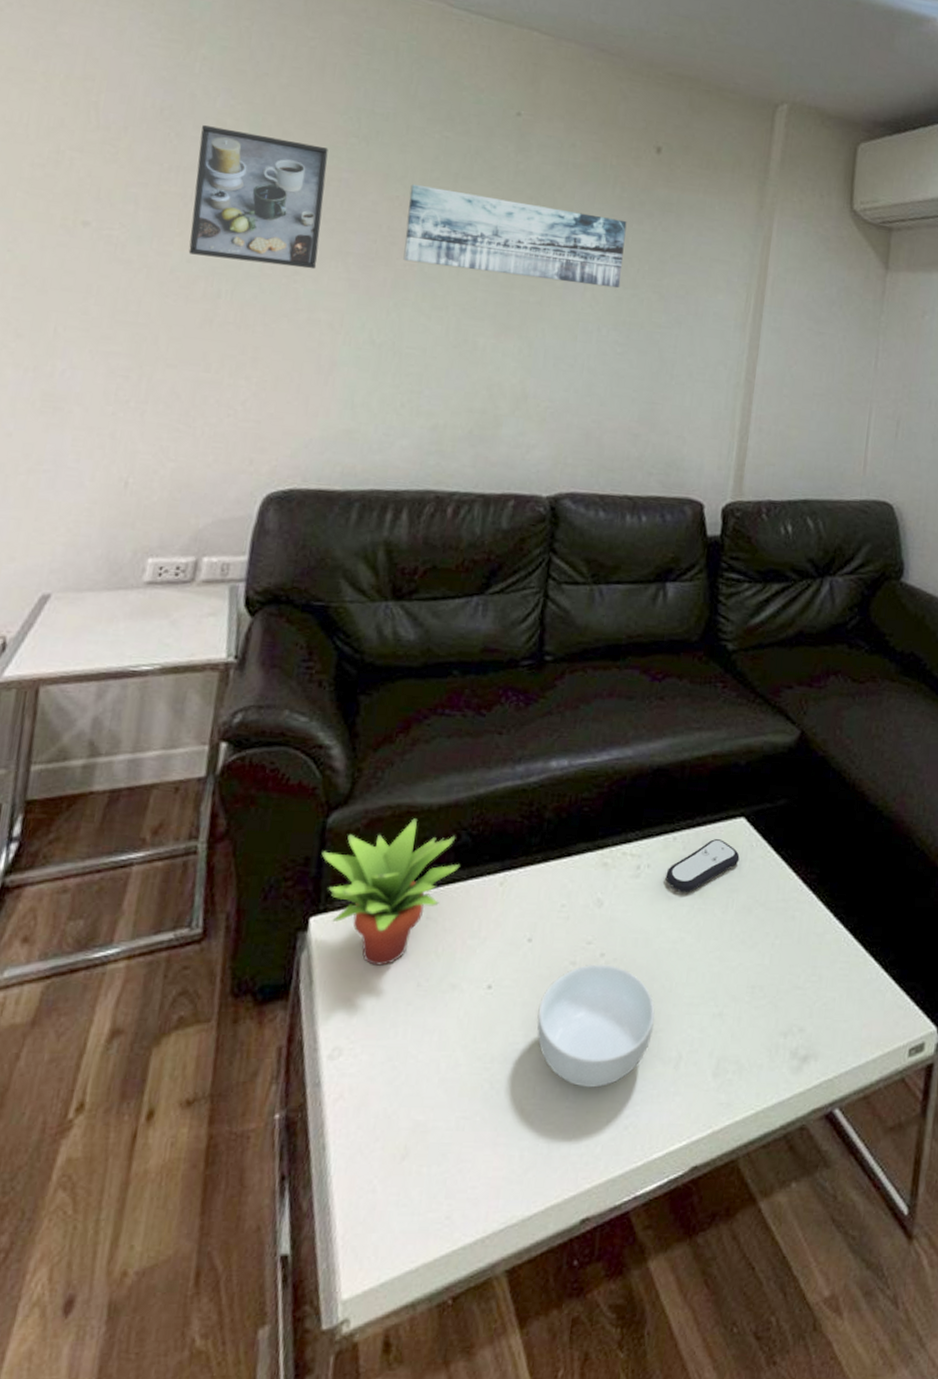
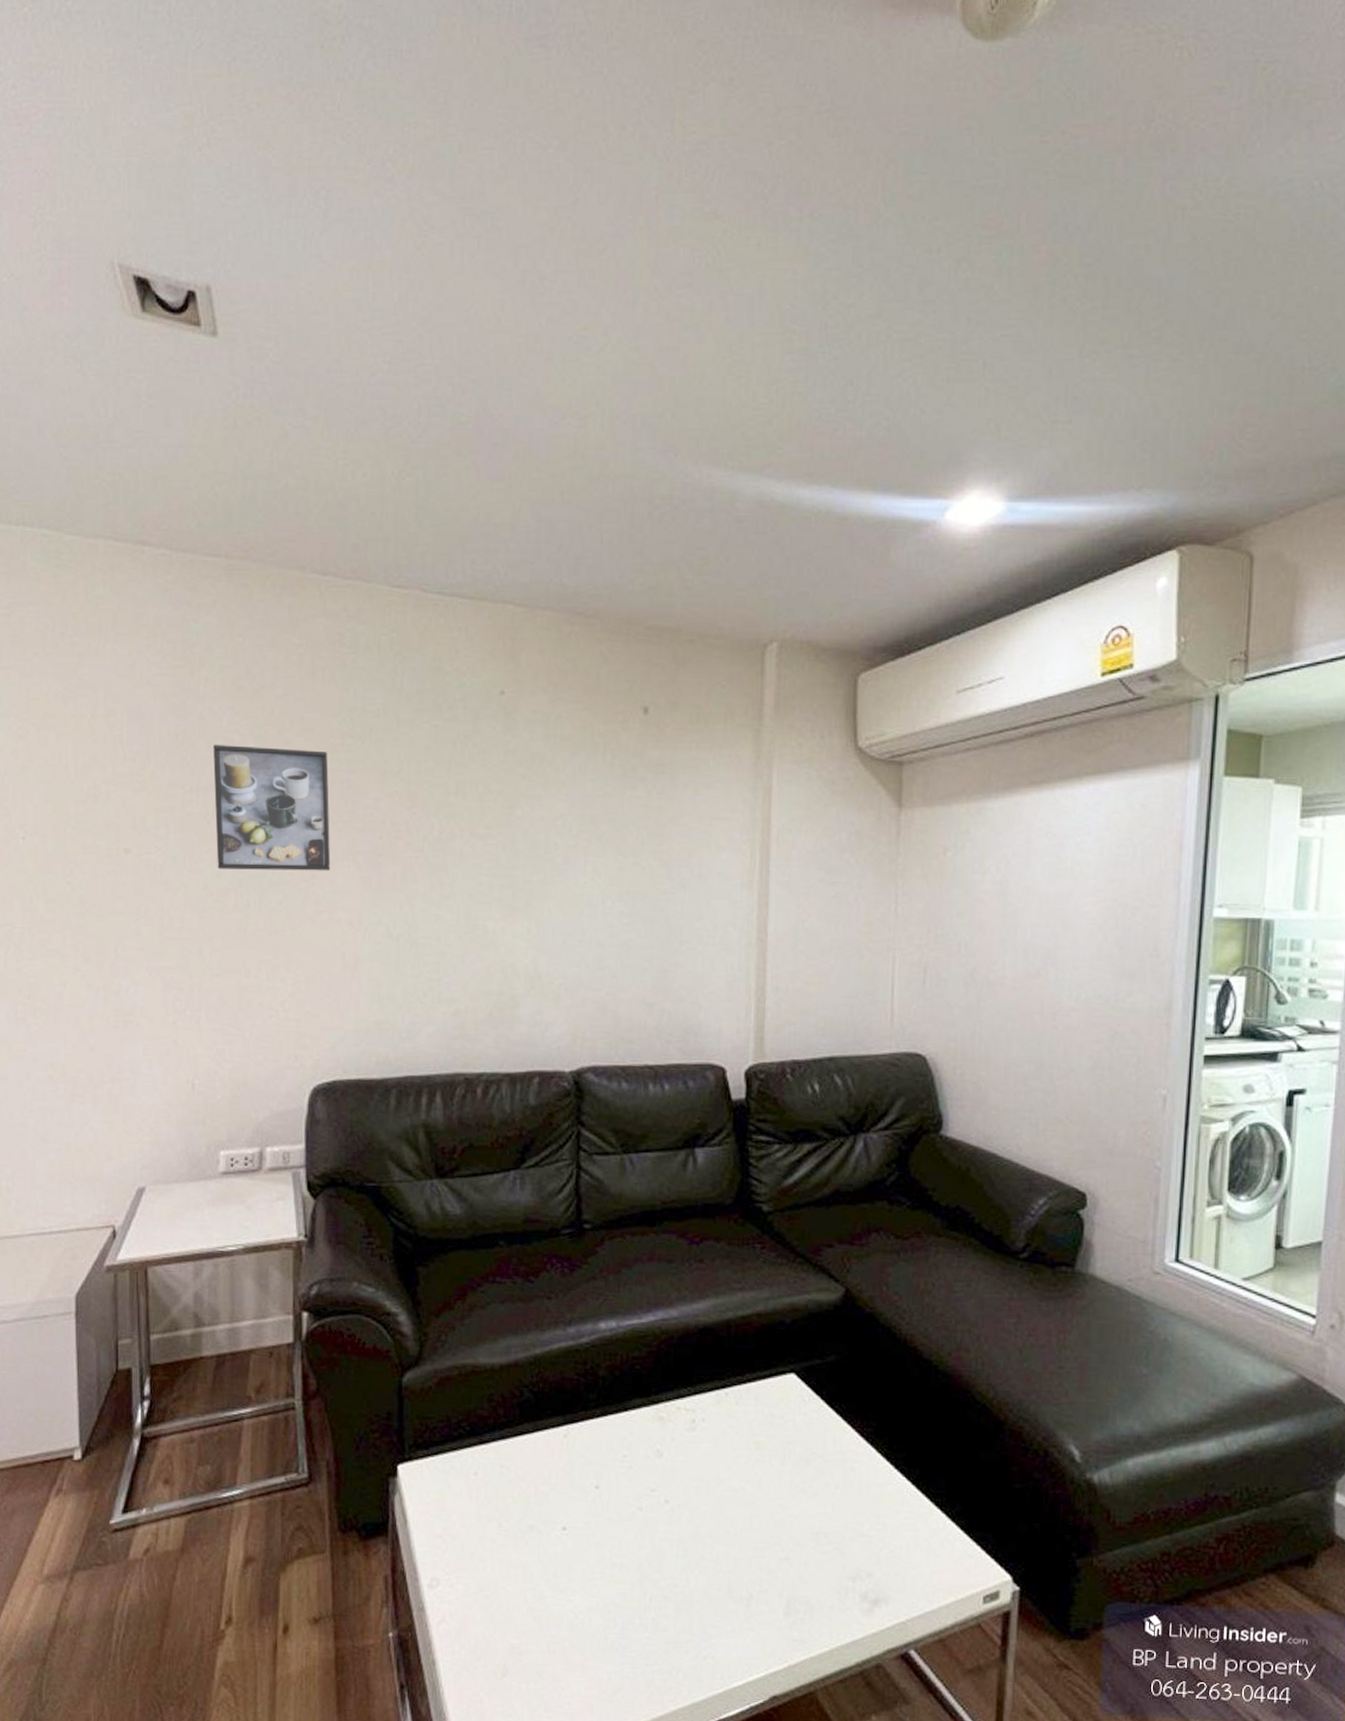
succulent plant: present [321,818,461,966] -> none [401,1377,526,1508]
wall art: present [403,183,627,289] -> none [407,776,621,859]
cereal bowl: present [537,964,656,1088] -> none [611,1509,723,1621]
remote control: present [665,839,740,892] -> none [721,1394,793,1445]

